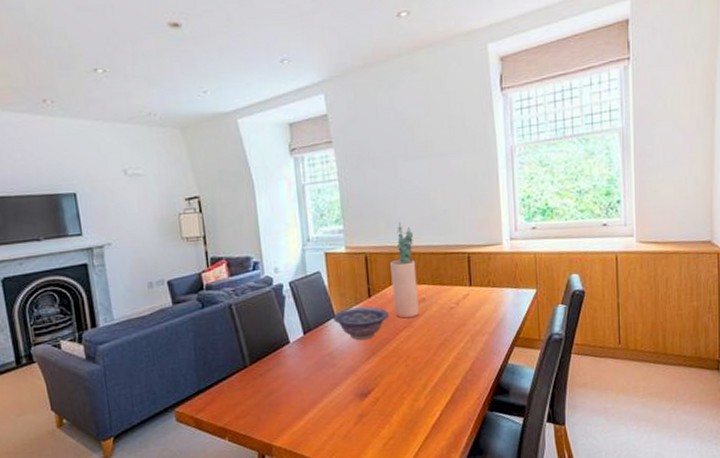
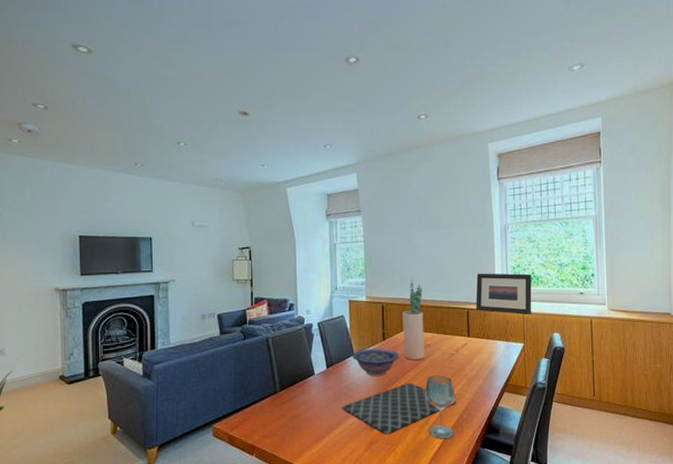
placemat: none [324,344,458,404] -> present [342,383,456,434]
wine glass: none [420,333,458,405] -> present [424,375,456,439]
picture frame: none [478,205,546,255] -> present [476,273,532,315]

